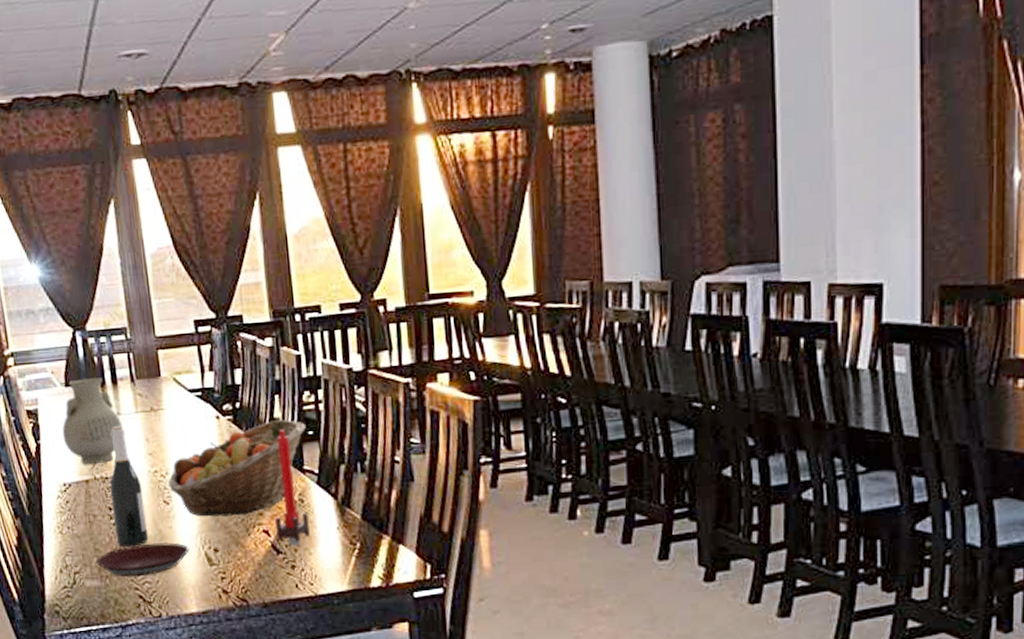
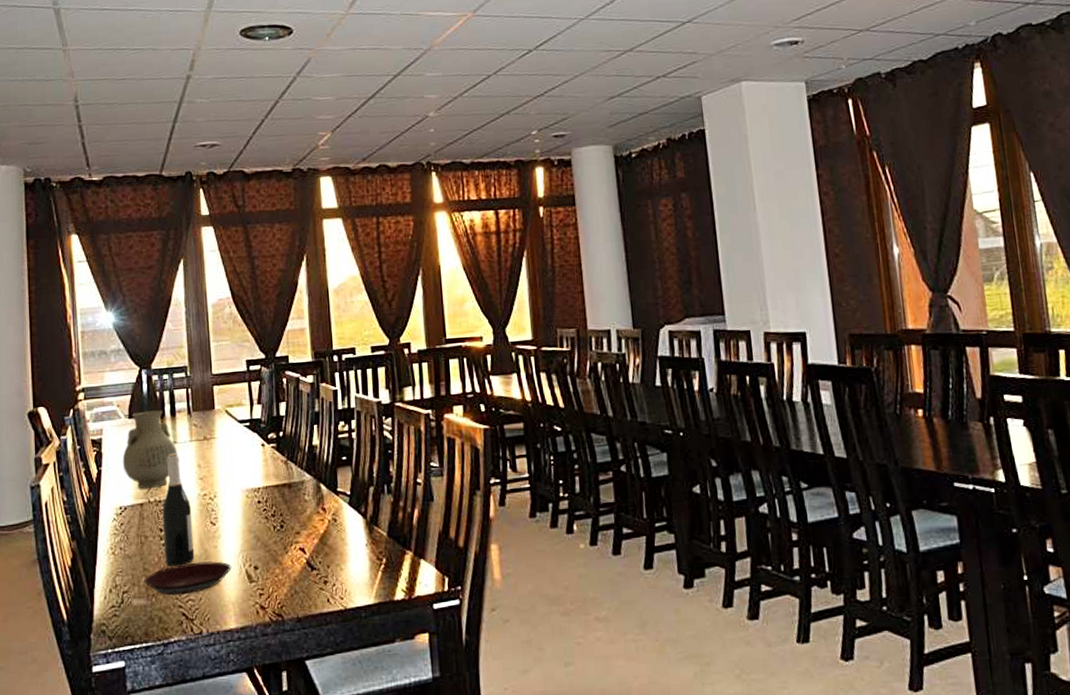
fruit basket: present [168,419,307,517] -> none [216,446,341,537]
candle: present [275,430,310,546] -> none [311,456,341,563]

